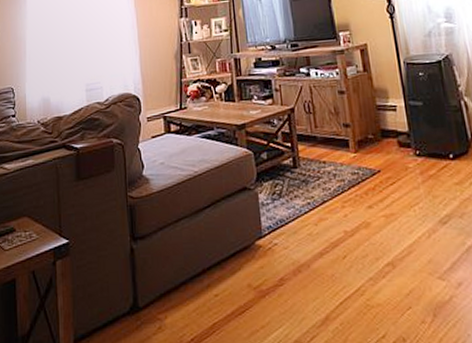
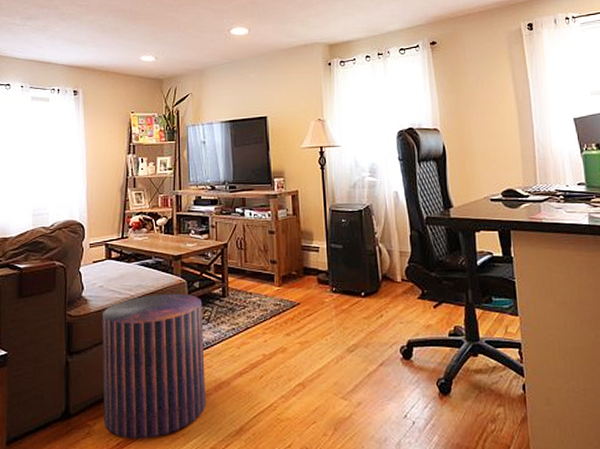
pouf: none [165,166,286,333] -> present [102,293,207,439]

